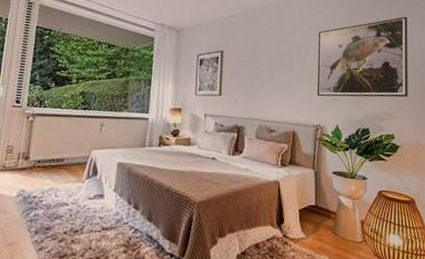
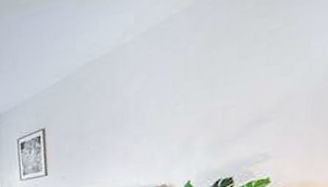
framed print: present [317,16,408,98] -> none [161,15,306,154]

